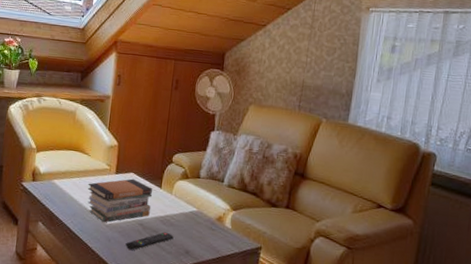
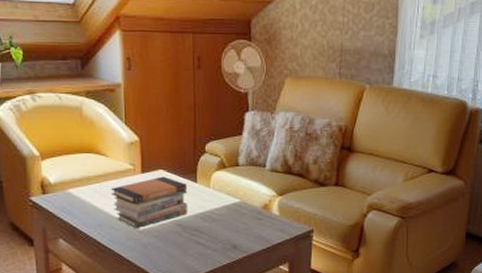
remote control: present [125,232,174,250] -> none [165,229,218,253]

